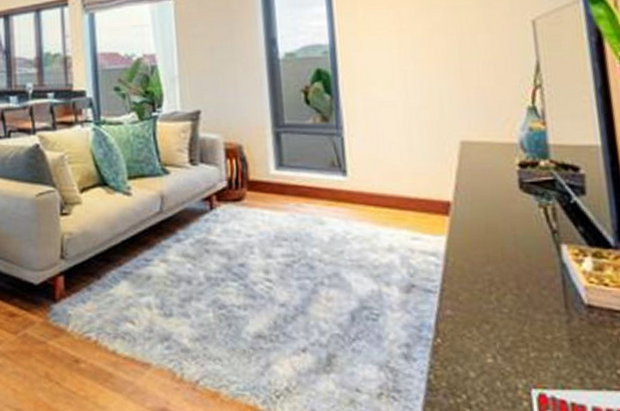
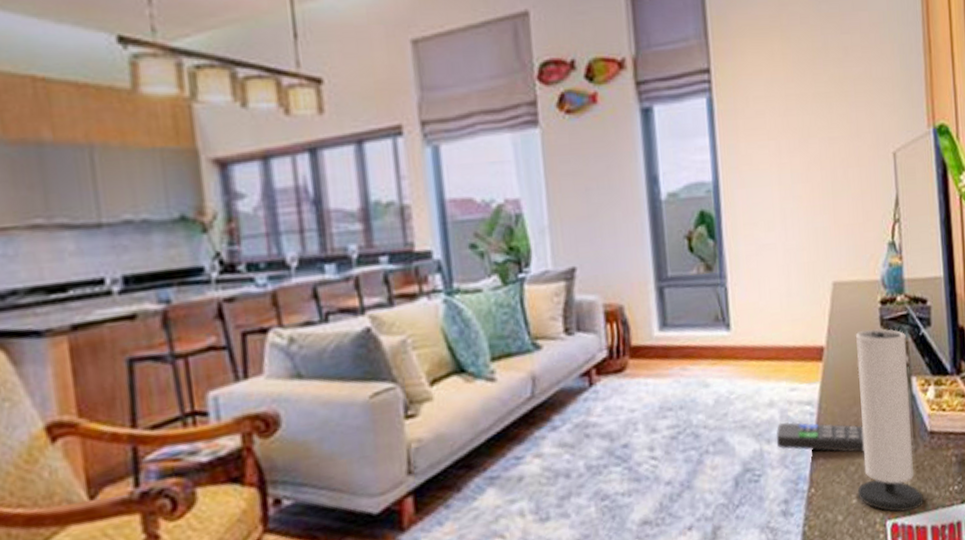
remote control: none [396,268,502,311] -> present [776,422,865,452]
speaker: none [488,190,582,385] -> present [855,328,924,513]

